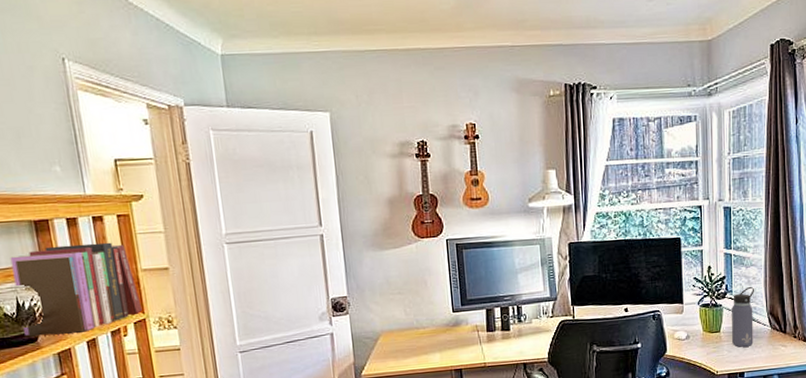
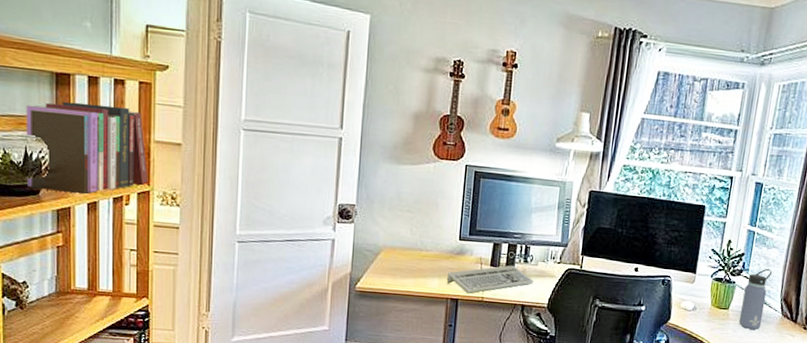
computer keyboard: none [446,326,531,362] -> present [446,265,534,293]

